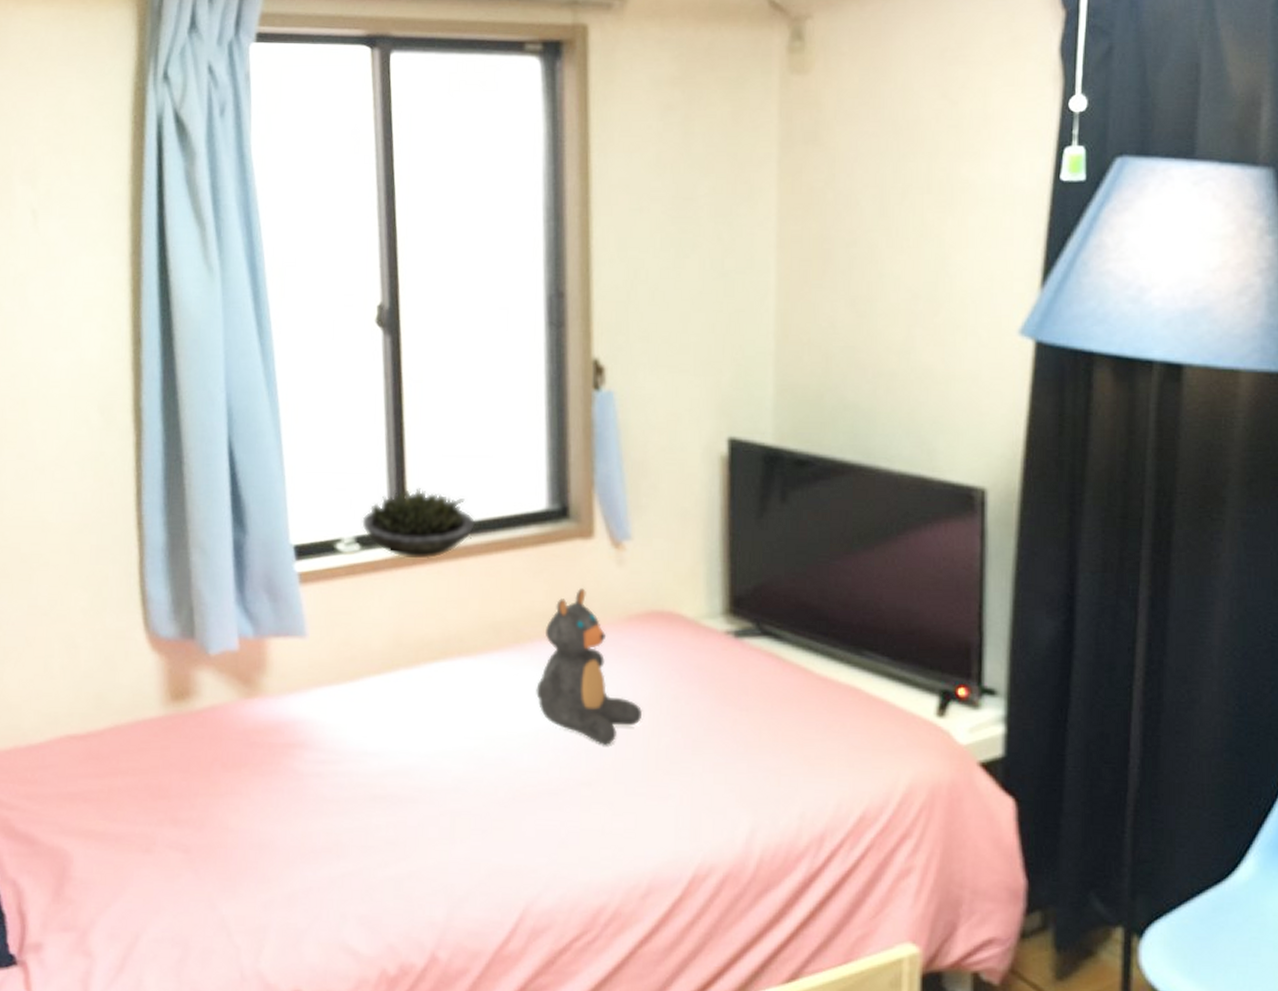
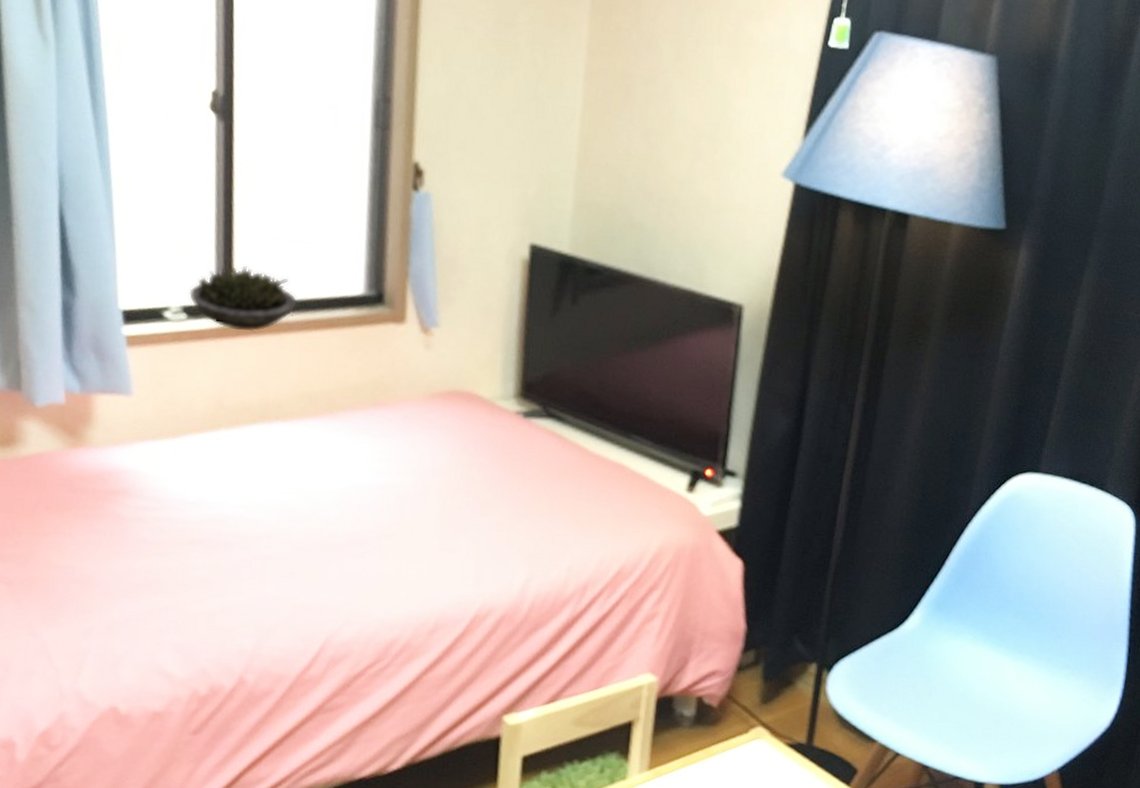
stuffed animal: present [536,588,643,745] -> none [345,367,440,504]

